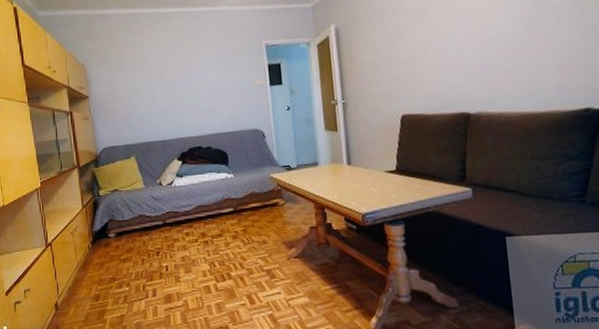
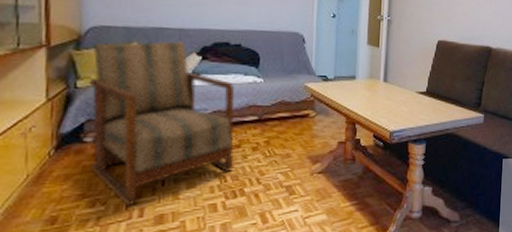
armchair: none [106,151,219,287] -> present [88,41,235,205]

